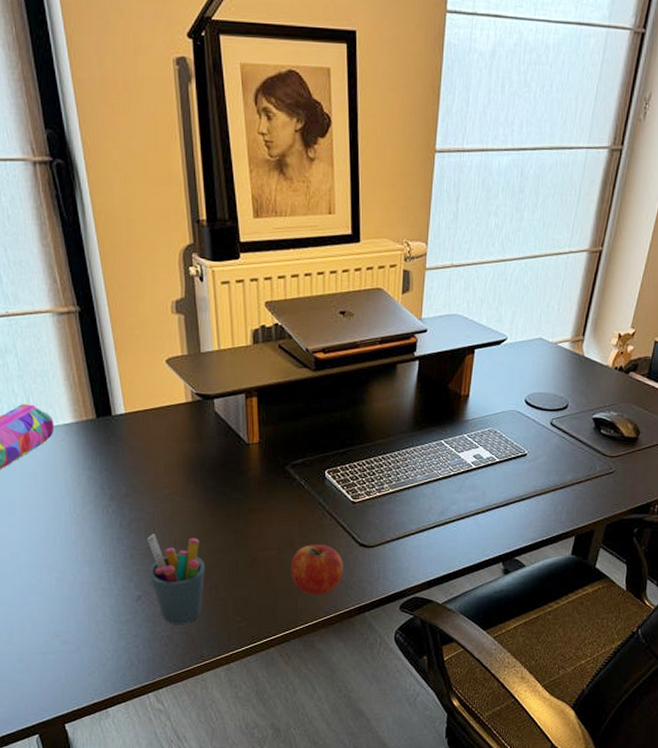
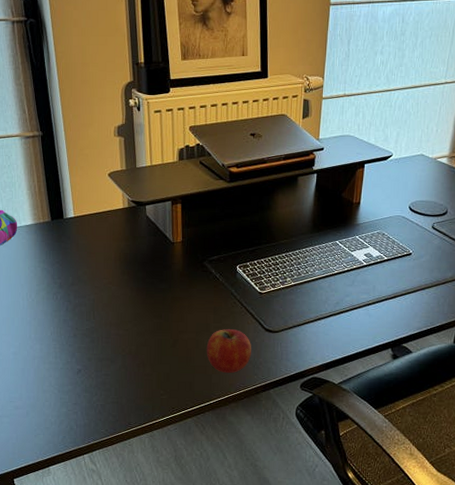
pen holder: present [146,533,206,624] -> none [87,317,135,395]

